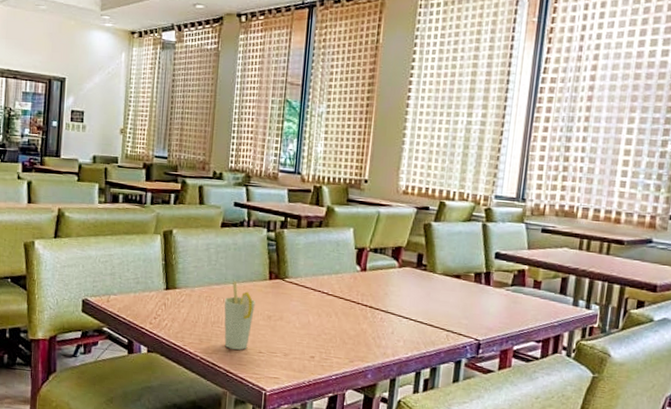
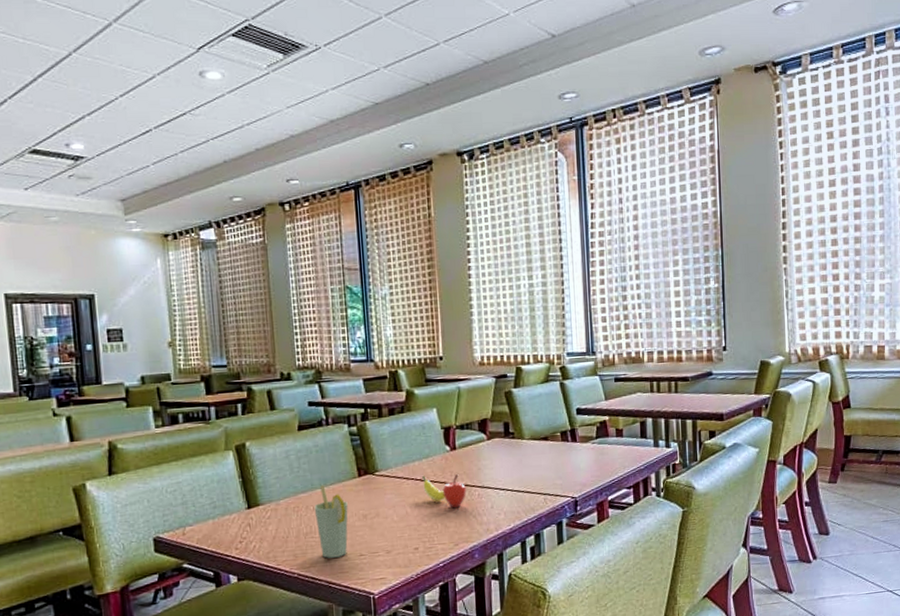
fruit: none [328,289,370,327] -> present [422,474,466,508]

